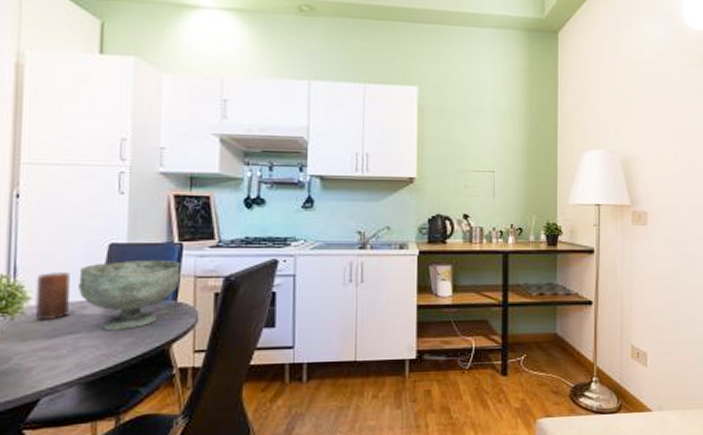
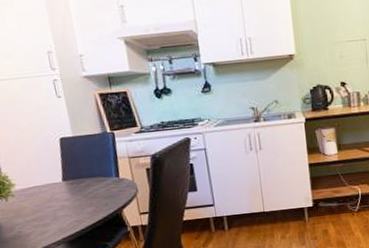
candle: present [35,272,70,321] -> none [15,163,44,201]
decorative bowl: present [78,259,181,331] -> none [43,146,119,204]

